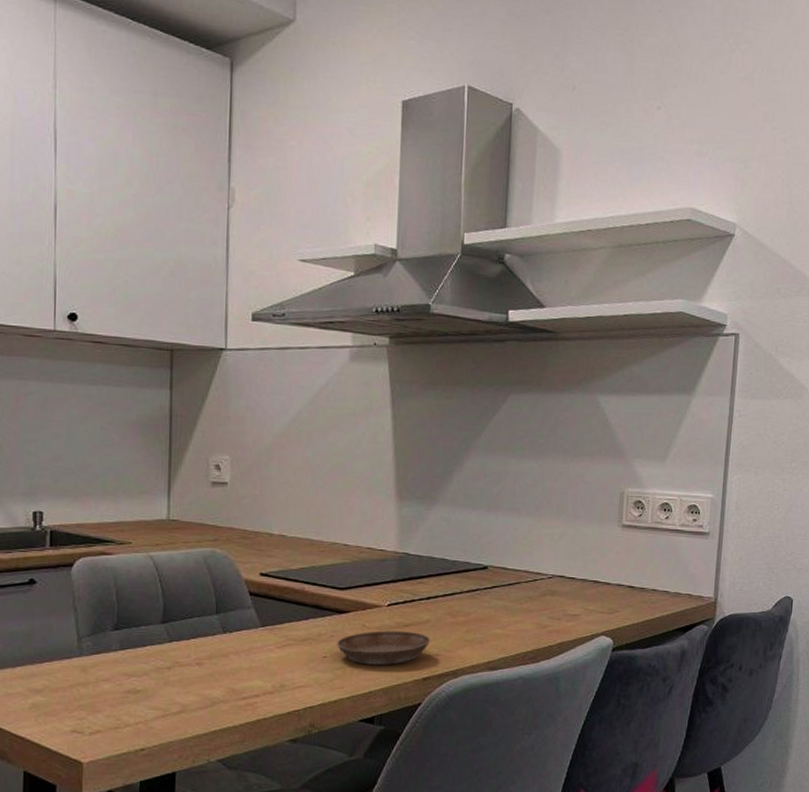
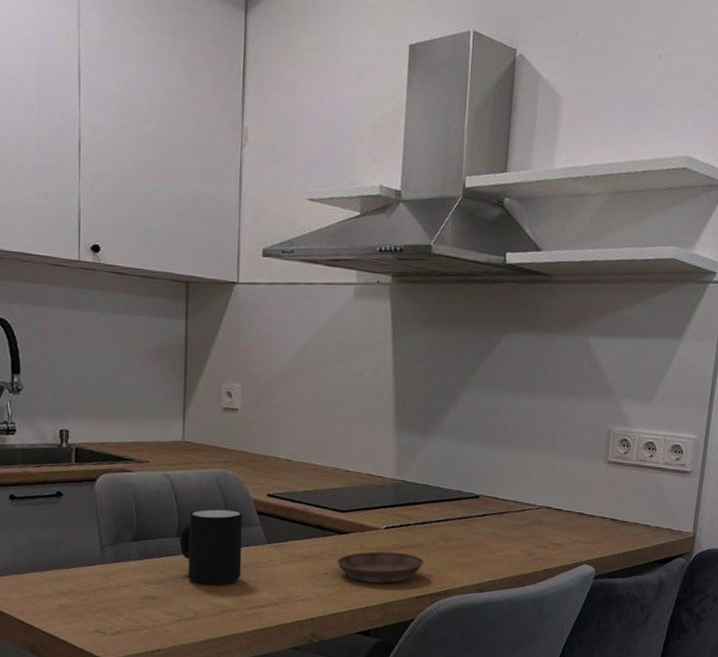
mug: none [165,590,234,673] -> present [179,508,243,584]

